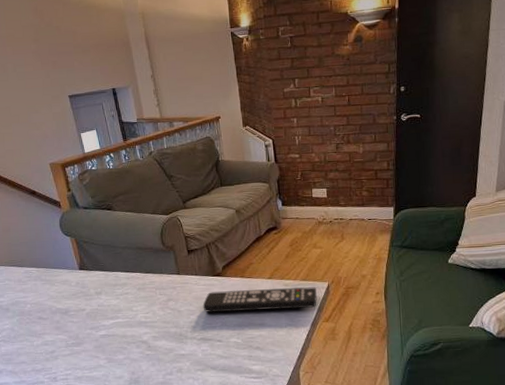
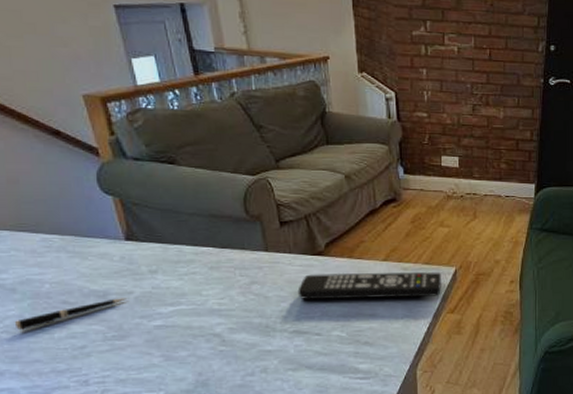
pen: none [8,314,82,340] -> present [14,298,128,331]

